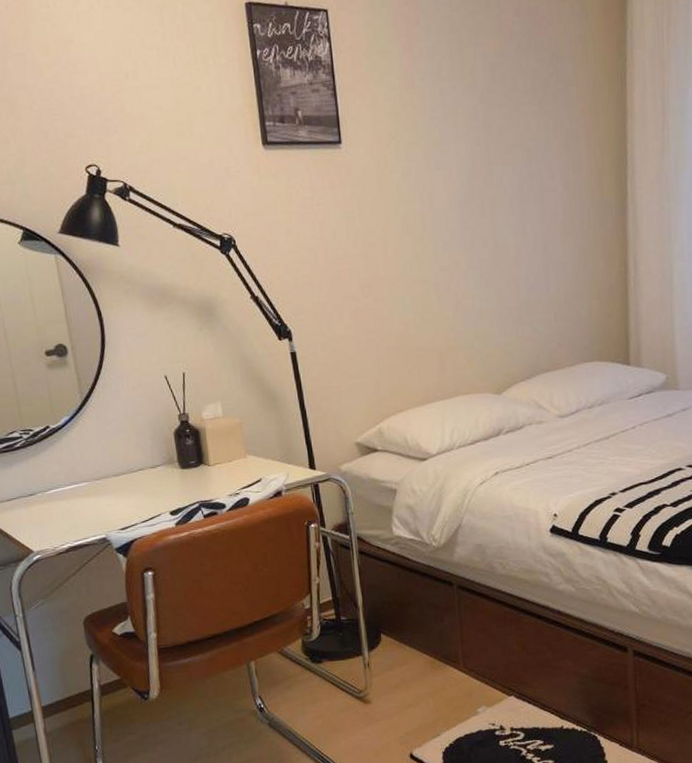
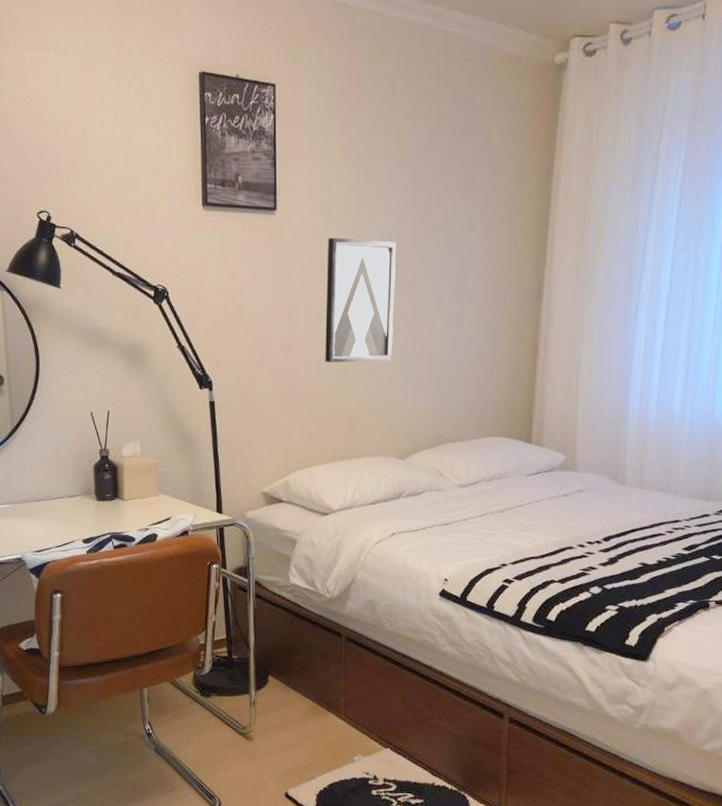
wall art: none [399,167,478,300] -> present [325,238,396,362]

